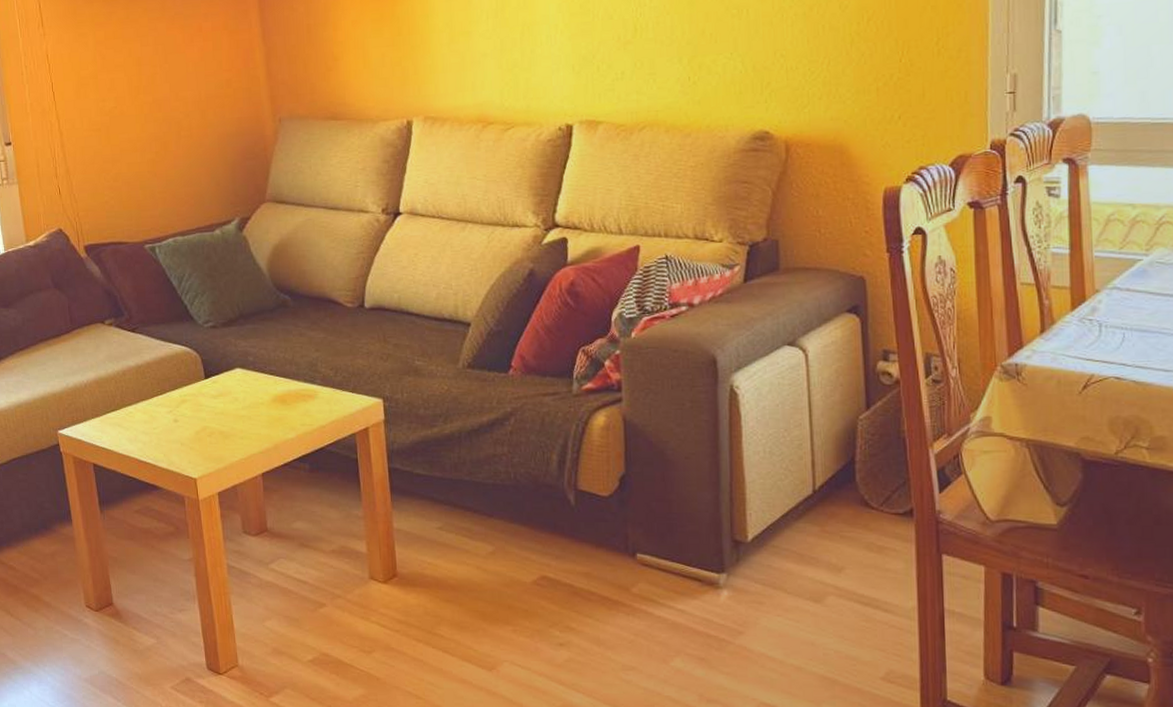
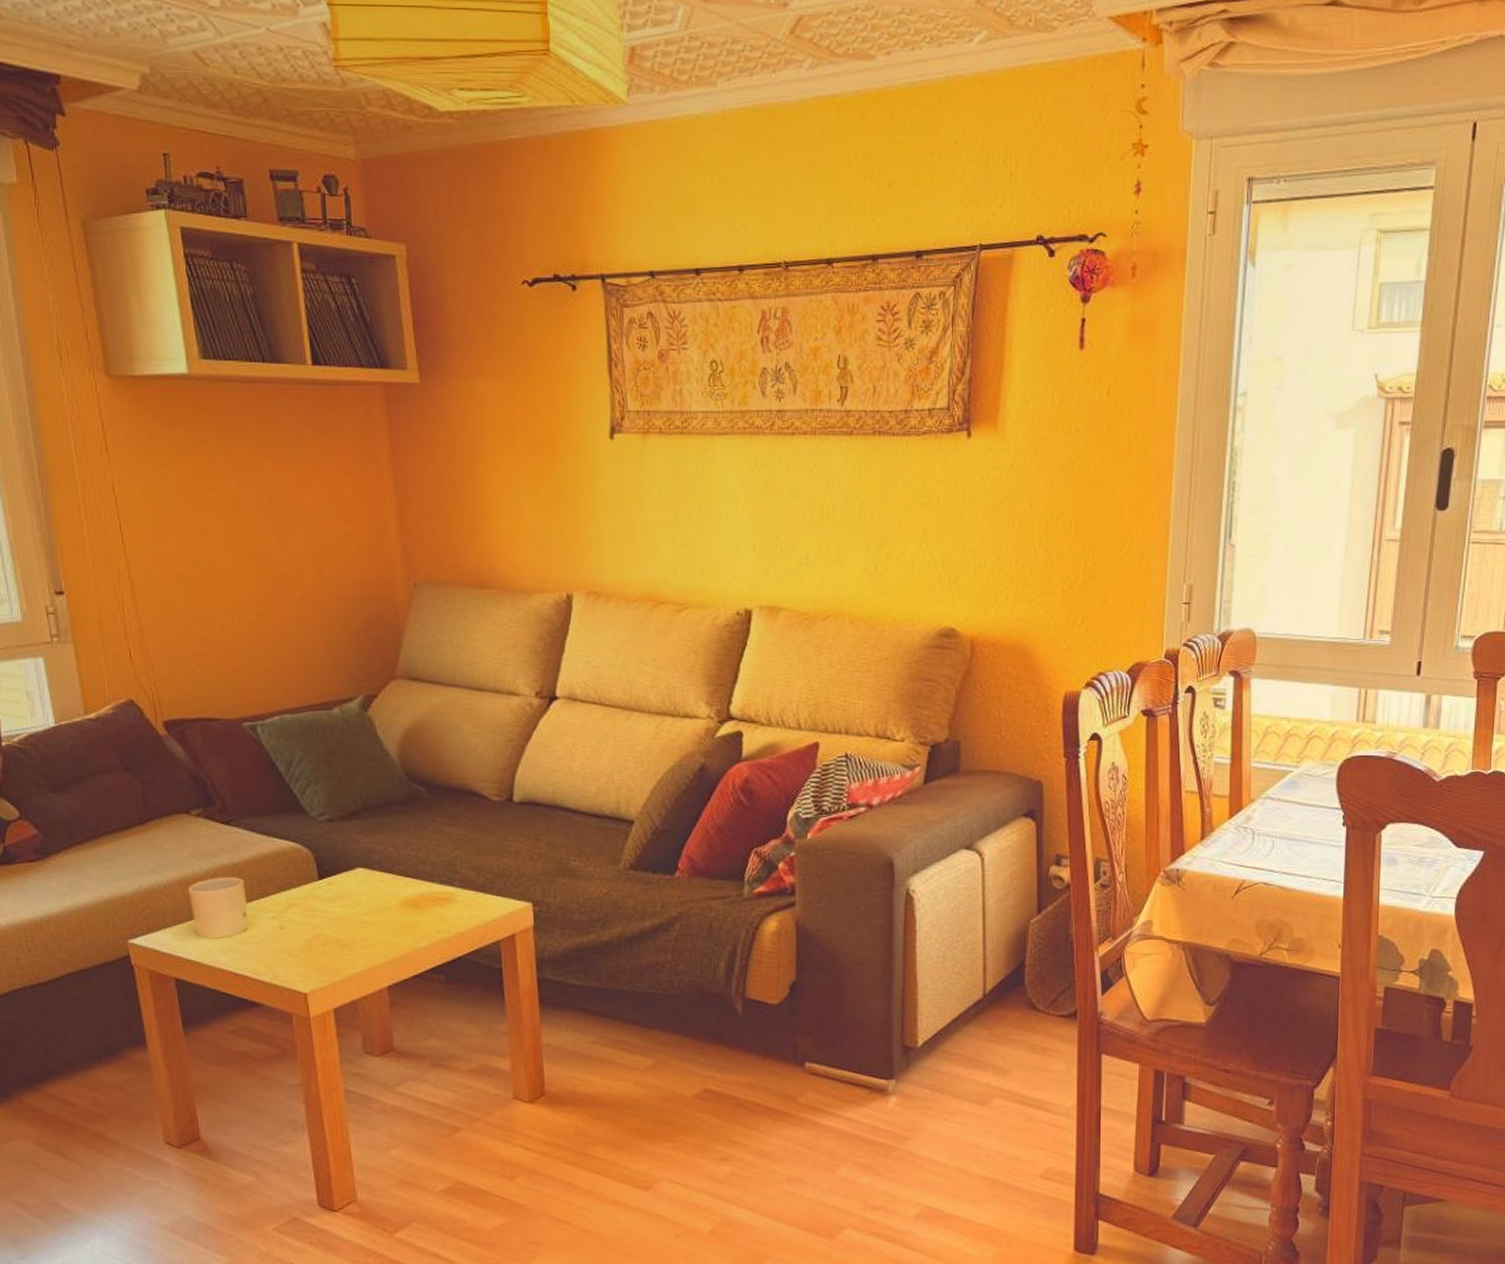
mug: none [103,377,149,430] -> present [188,877,248,939]

